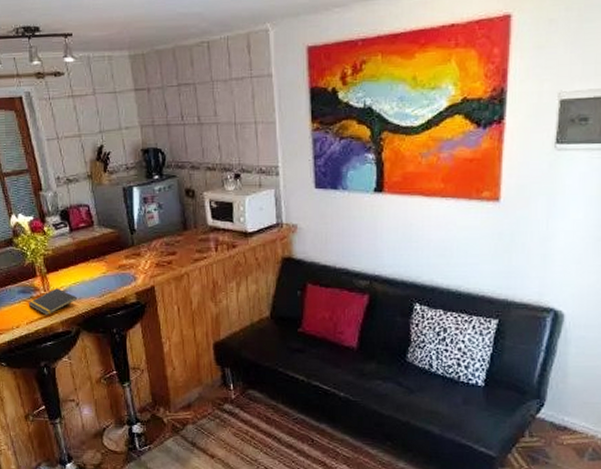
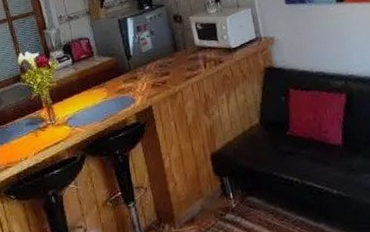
notepad: present [28,288,77,316] -> none [35,117,81,145]

